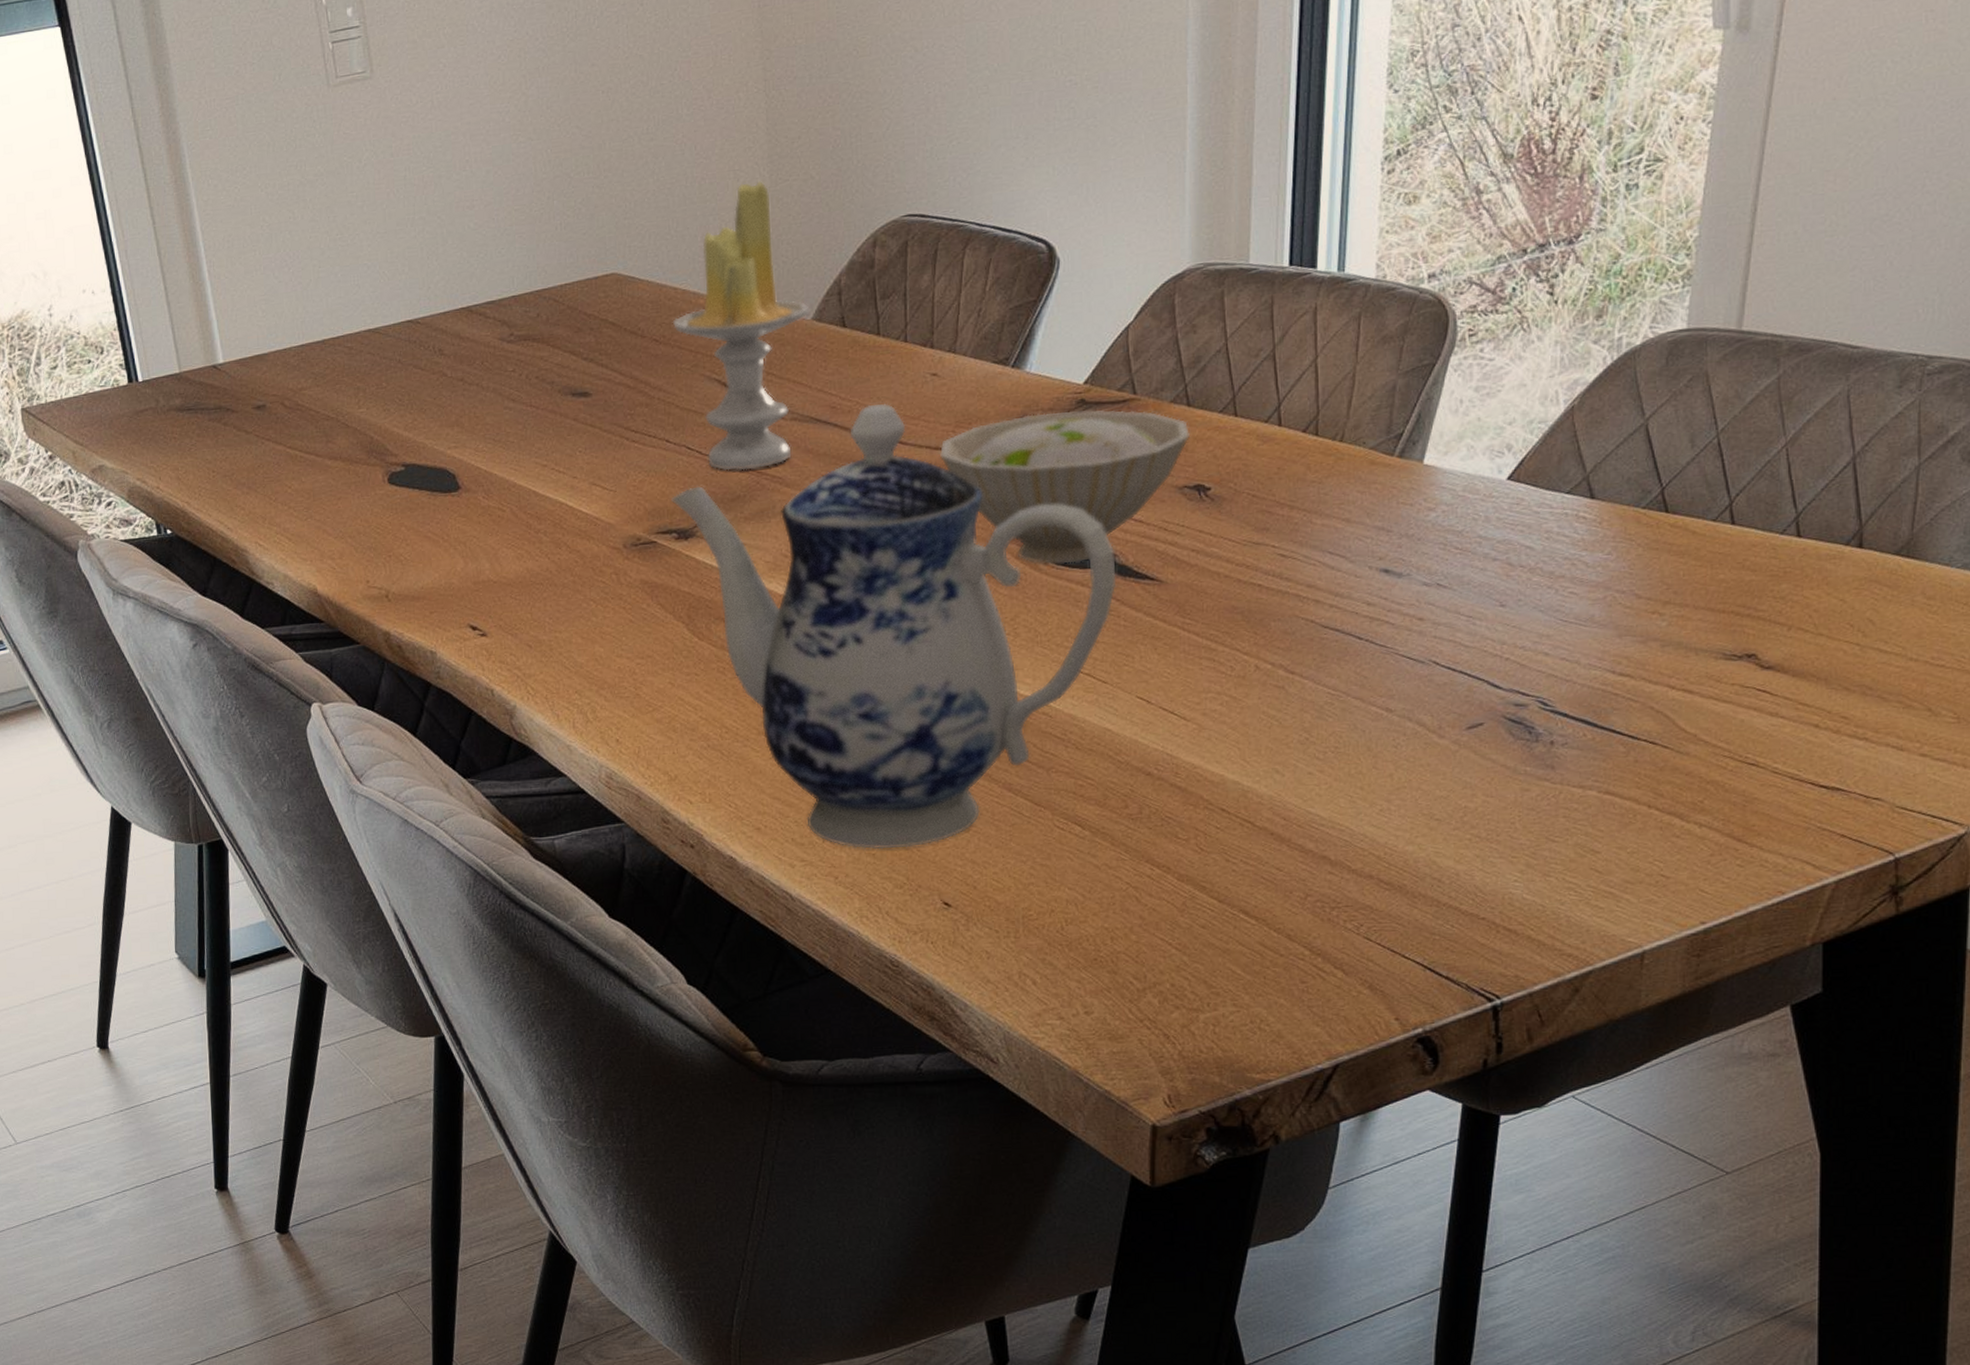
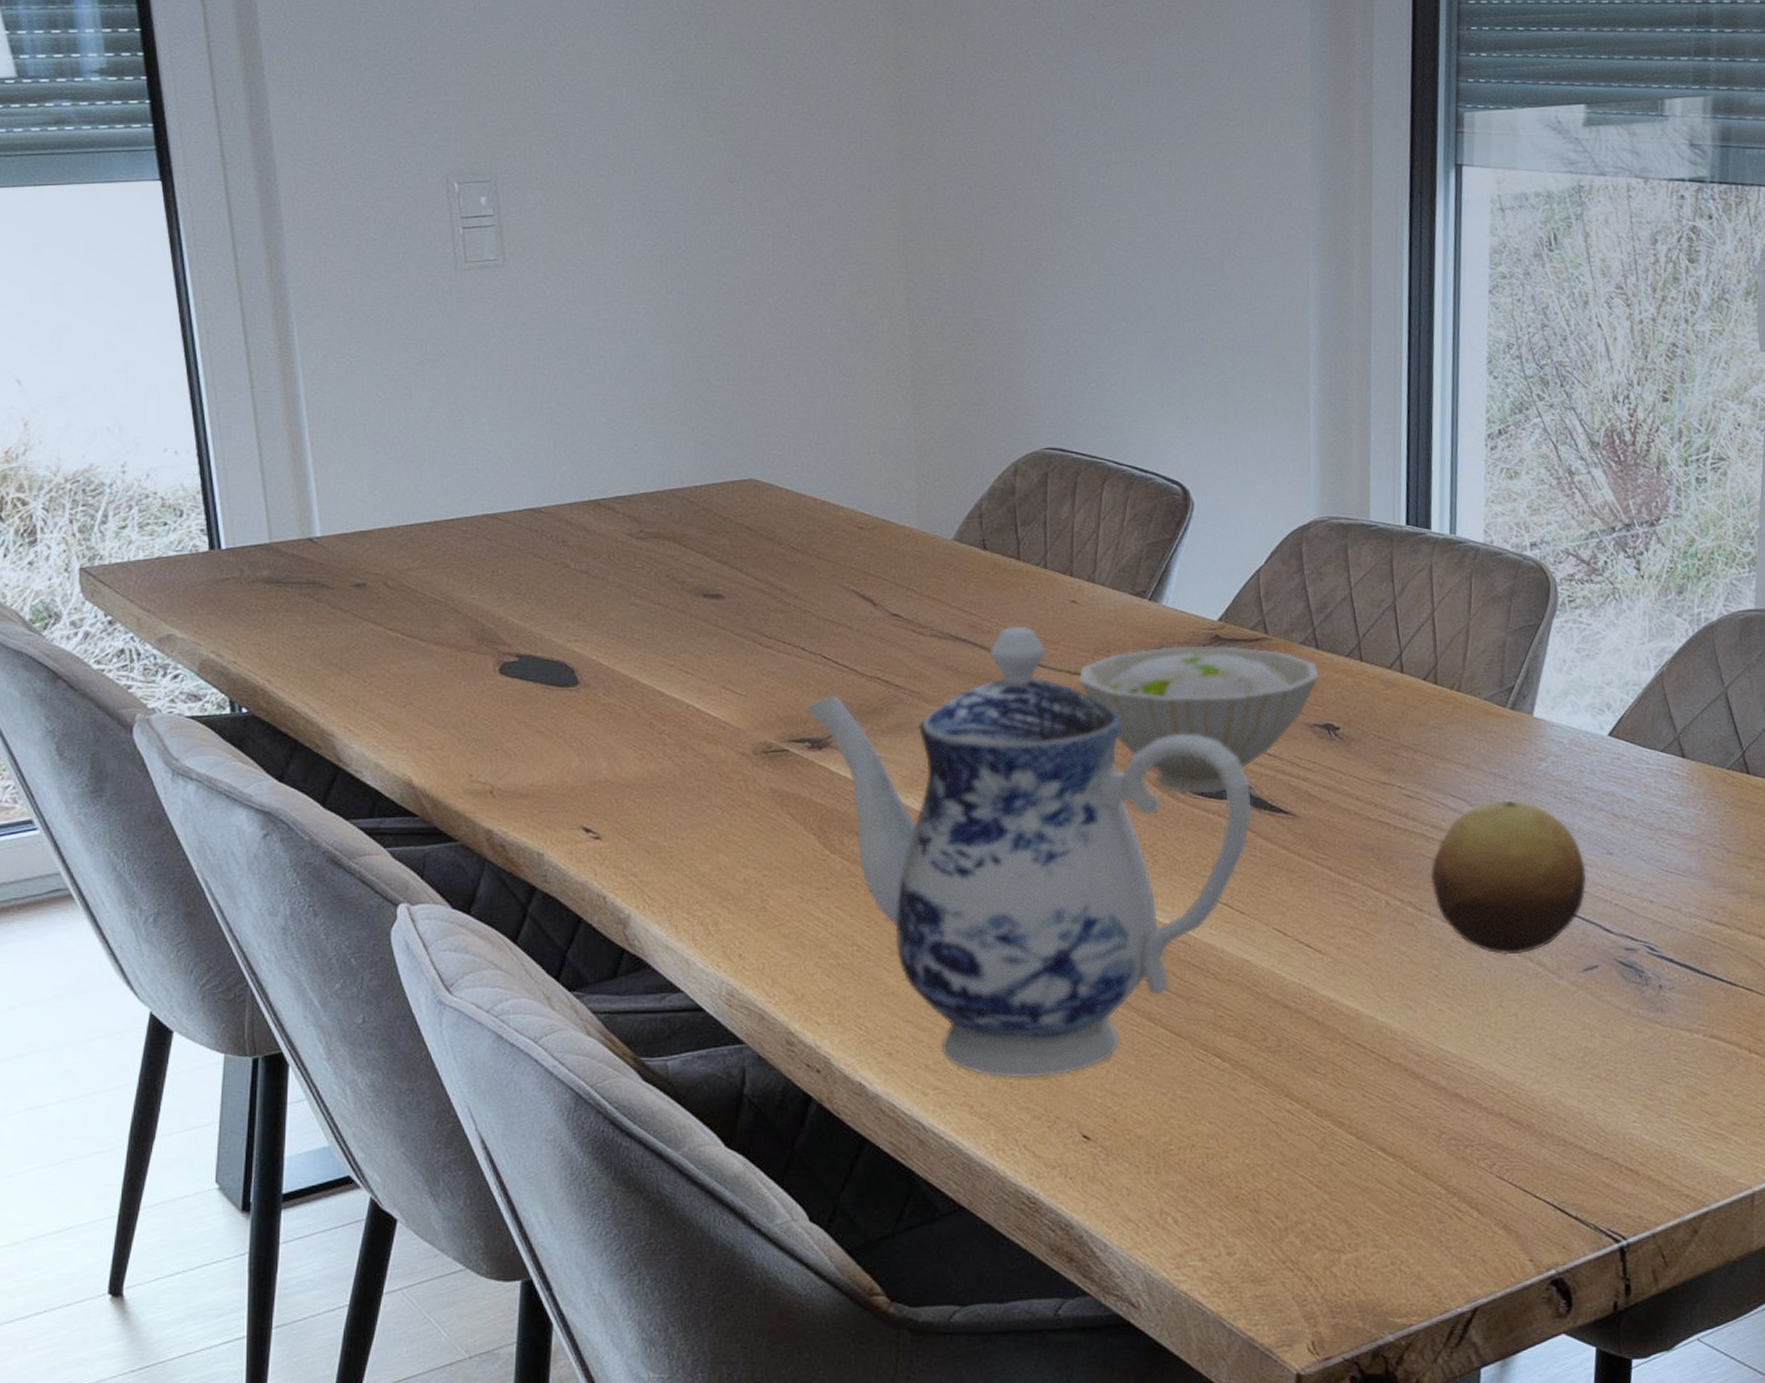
candle: present [672,180,810,471] -> none [810,402,951,683]
fruit: none [1303,554,1475,716] -> present [1430,800,1587,955]

